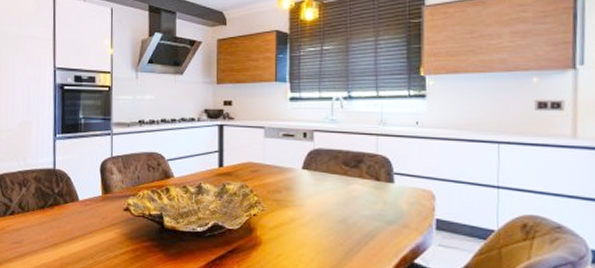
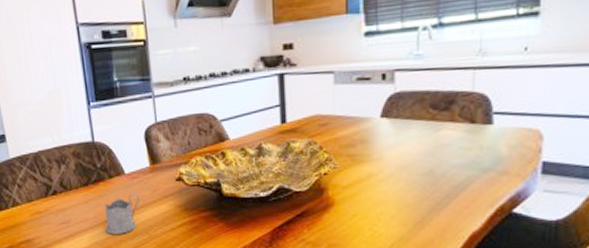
tea glass holder: none [53,218,90,258] -> present [104,192,140,234]

